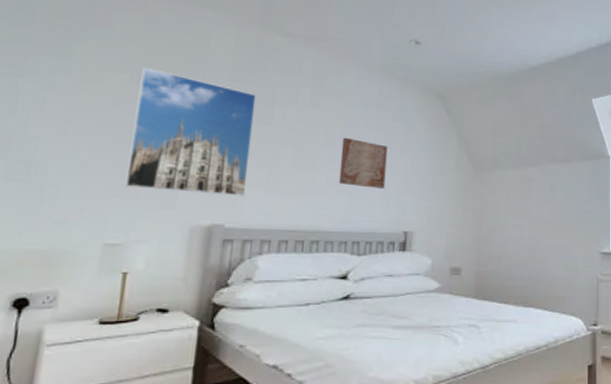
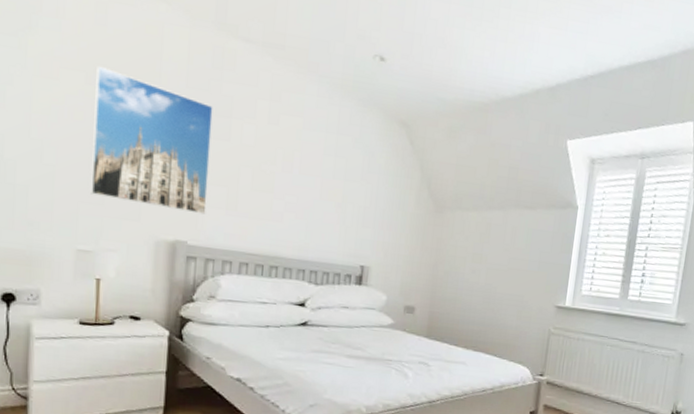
wall art: present [338,137,388,189] -> none [297,161,347,220]

